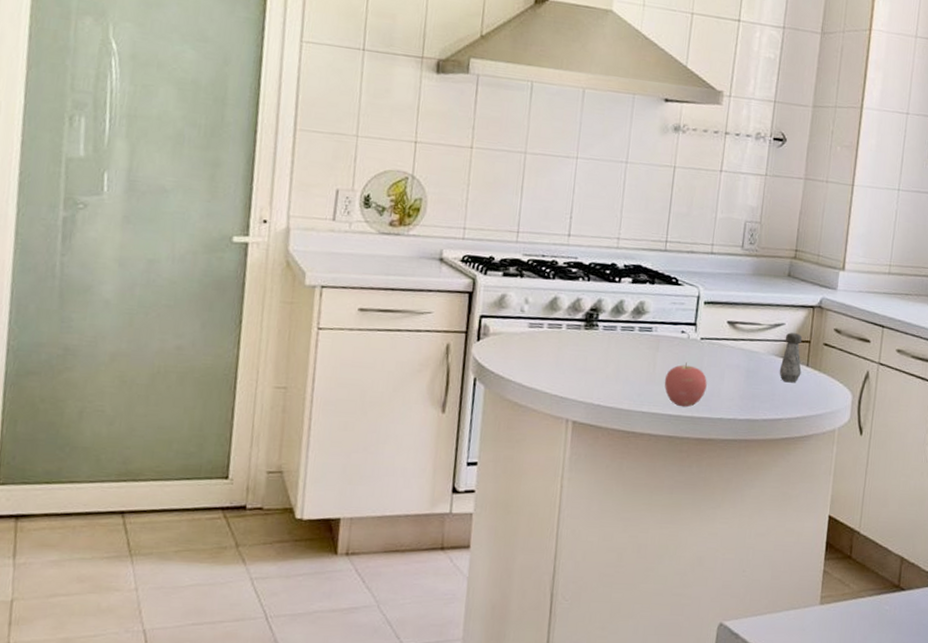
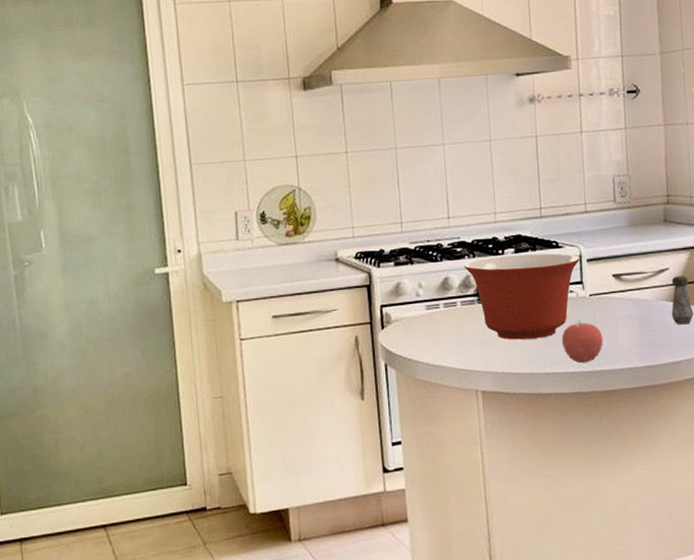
mixing bowl: none [576,283,698,375] -> present [463,253,580,340]

